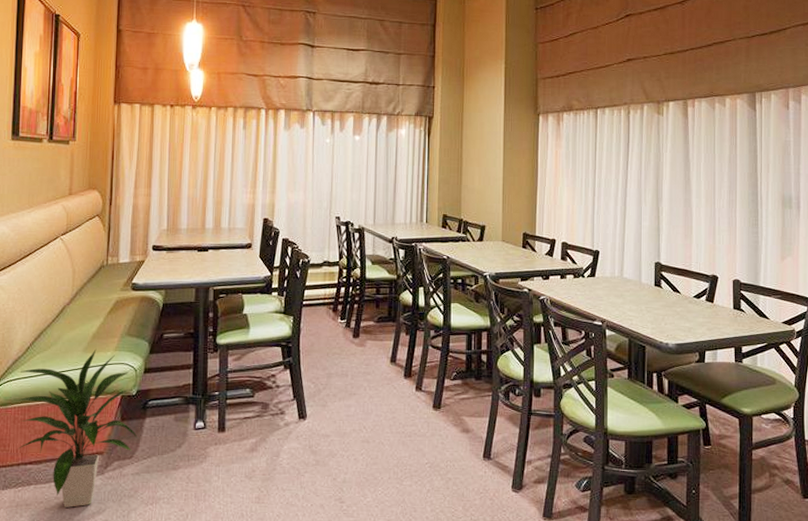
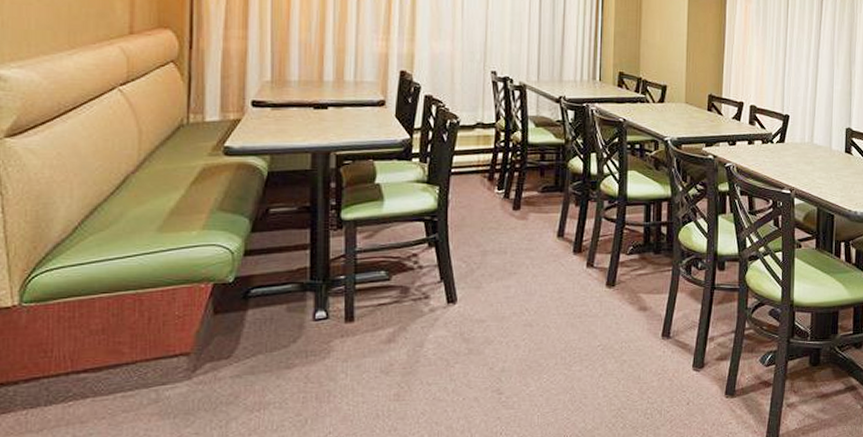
indoor plant: present [14,348,138,508] -> none [57,227,237,422]

